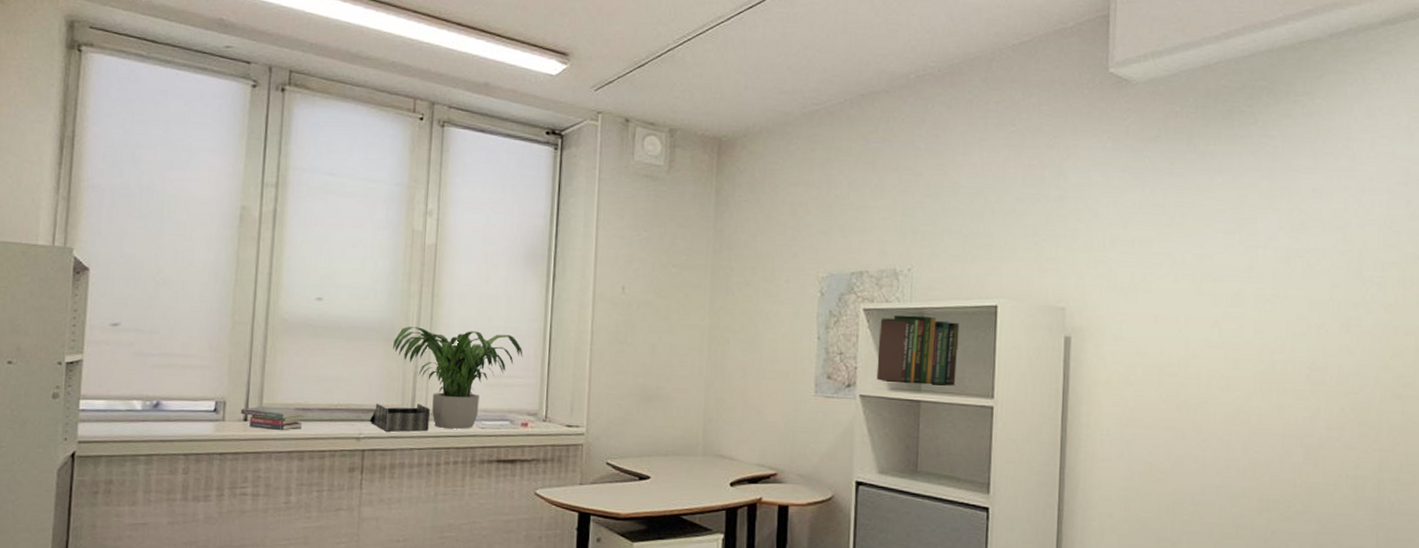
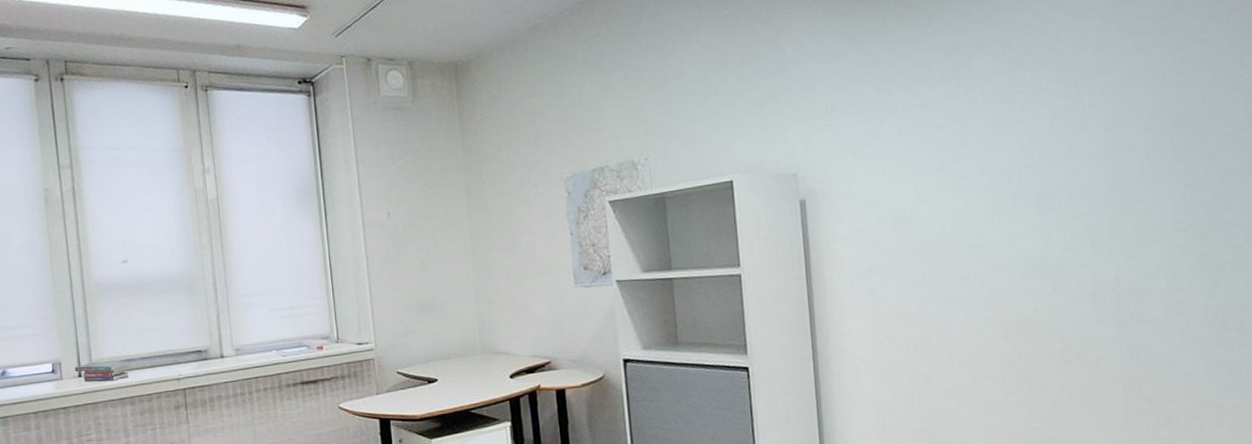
desk organizer: present [369,403,431,432] -> none [185,342,238,370]
potted plant: present [392,327,523,429] -> none [194,270,309,361]
books: present [876,315,959,386] -> none [626,199,702,265]

